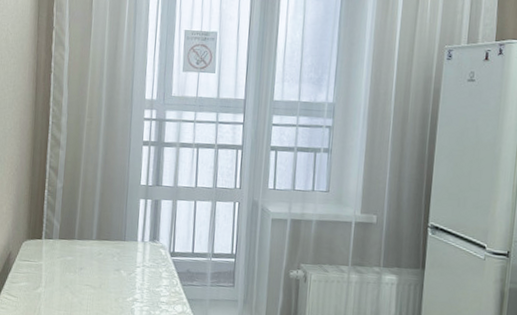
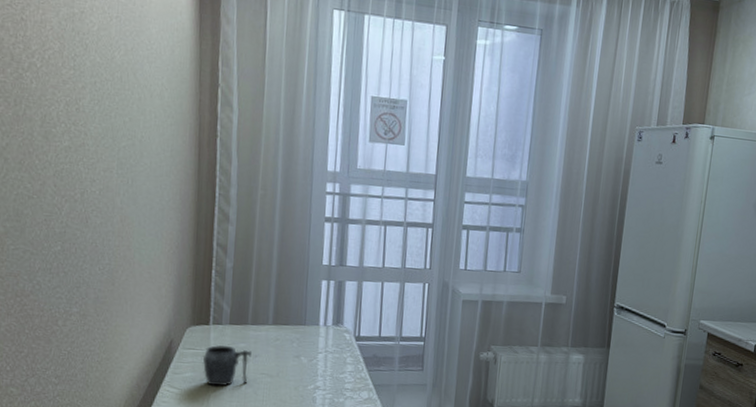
mug: none [35,258,79,296] -> present [202,345,253,387]

